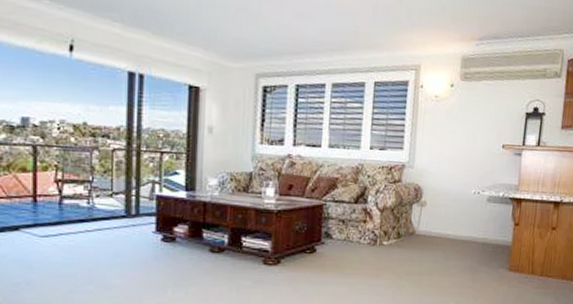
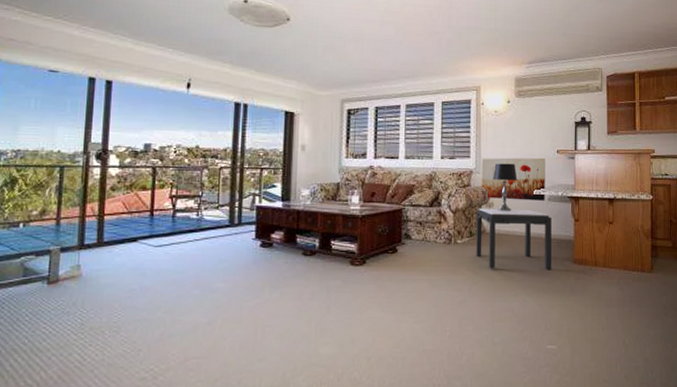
side table: none [403,207,490,277] -> present [476,208,552,270]
wall art: none [413,150,489,202] -> present [481,157,545,201]
table lamp: none [426,157,456,213] -> present [492,163,518,212]

